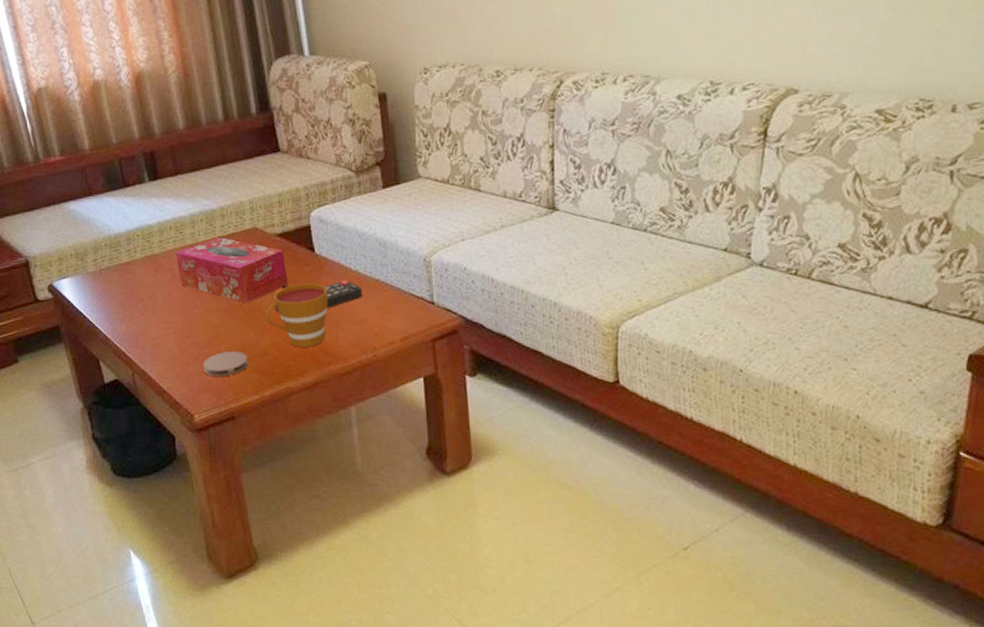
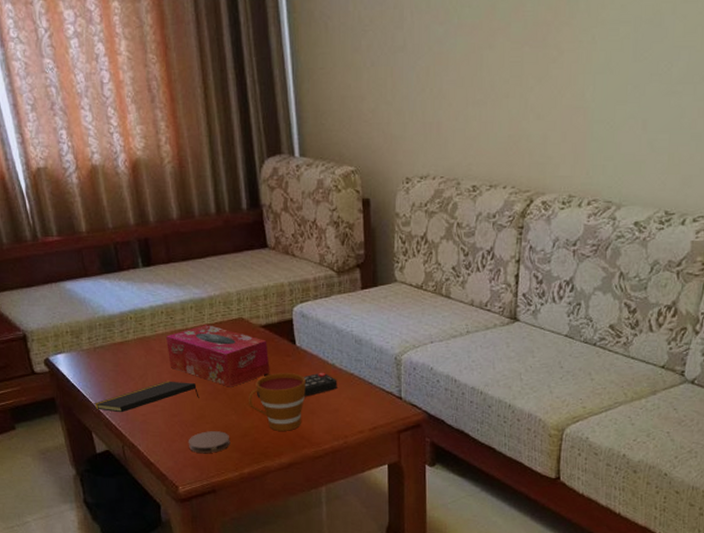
notepad: none [100,300,213,338] -> present [93,381,199,413]

